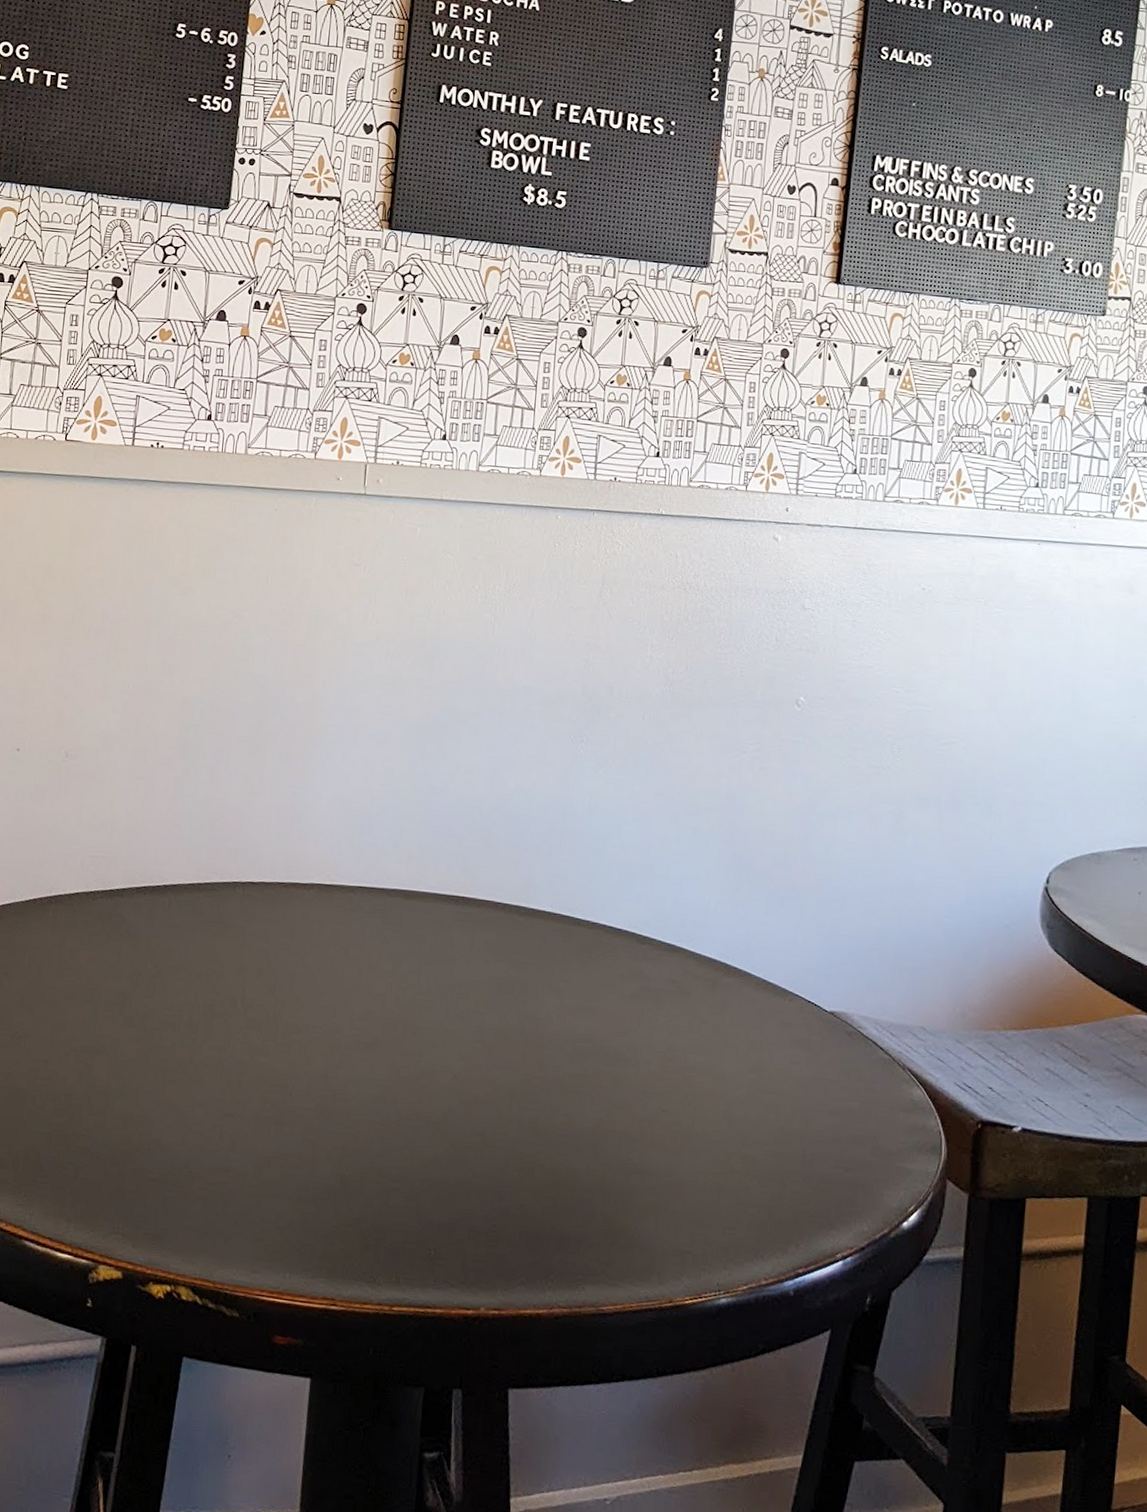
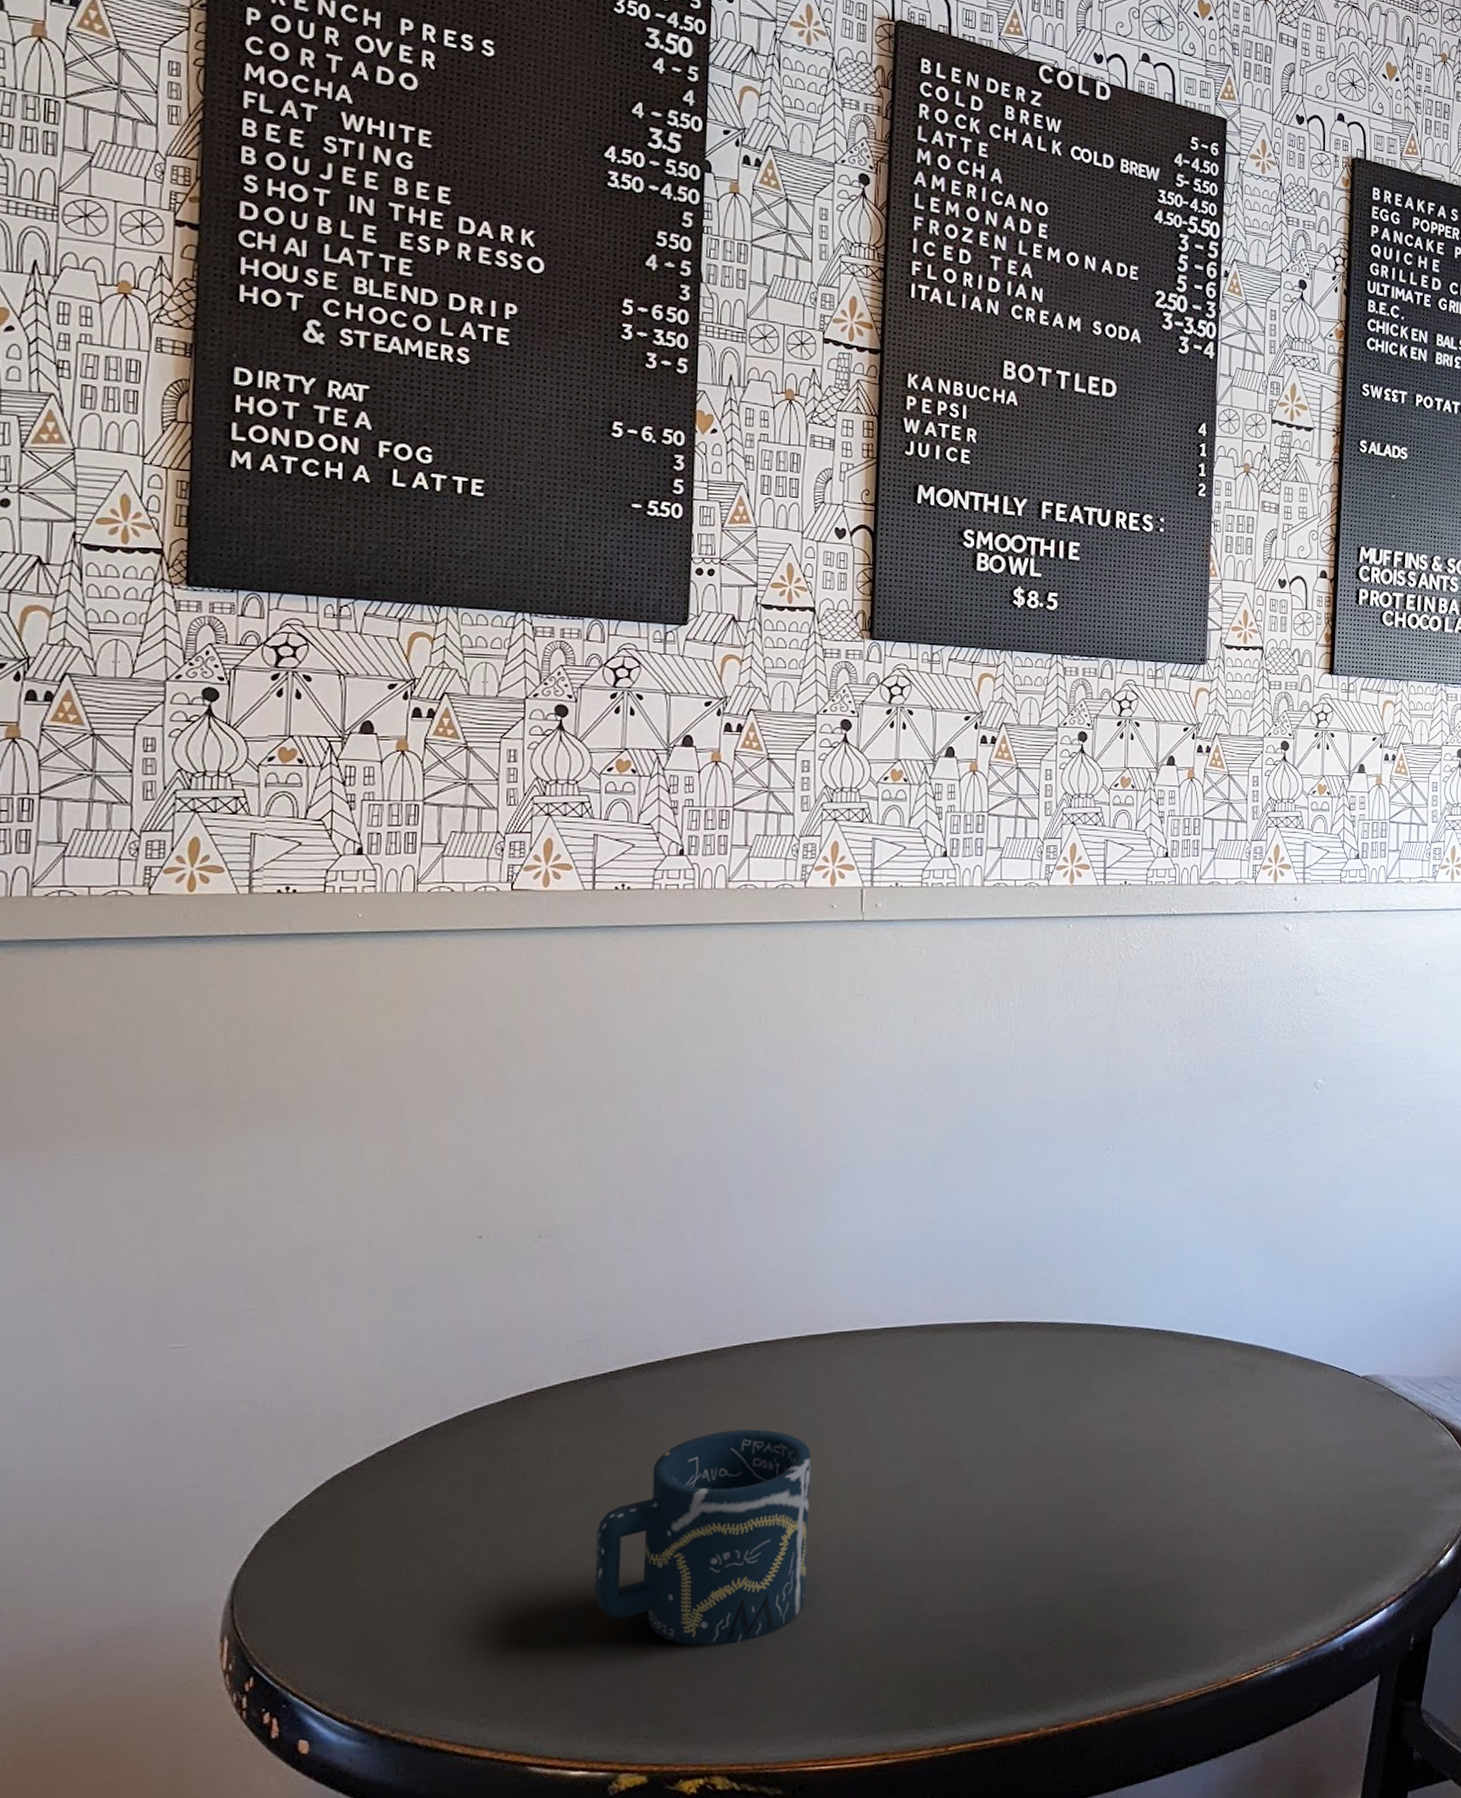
cup: none [90,960,285,1164] -> present [595,1429,811,1647]

